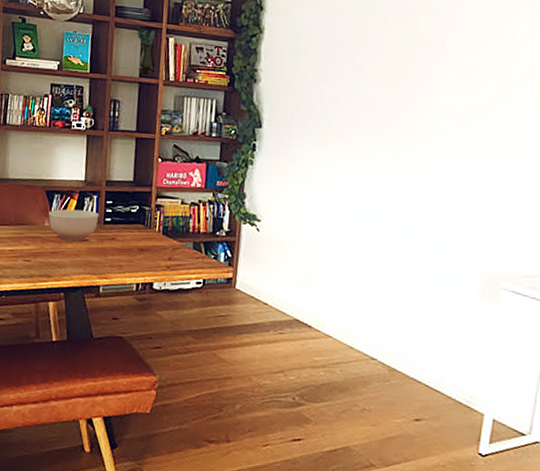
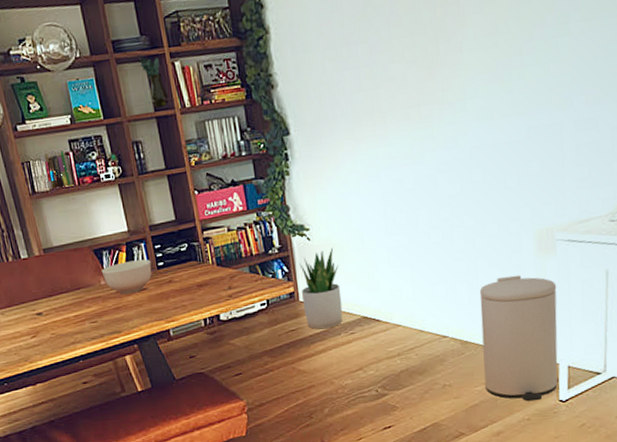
books: none [18,91,48,126] -> present [39,151,75,190]
planter: none [238,243,281,323] -> present [299,247,343,330]
pedal bin: none [404,312,495,449] -> present [479,274,558,402]

